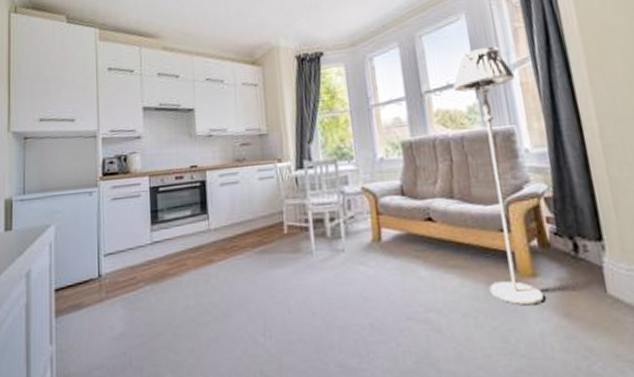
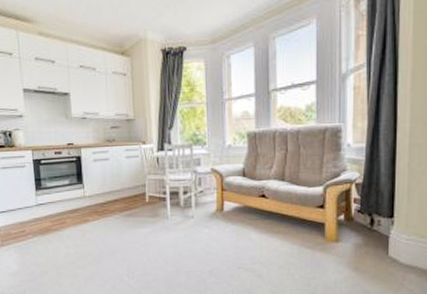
floor lamp: present [453,47,544,306] -> none [297,52,349,262]

